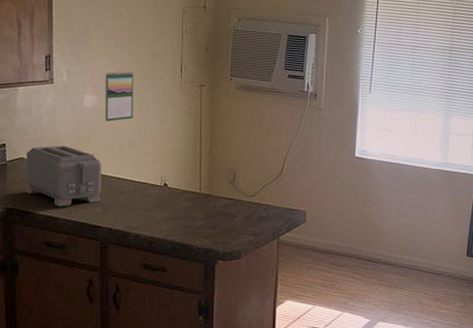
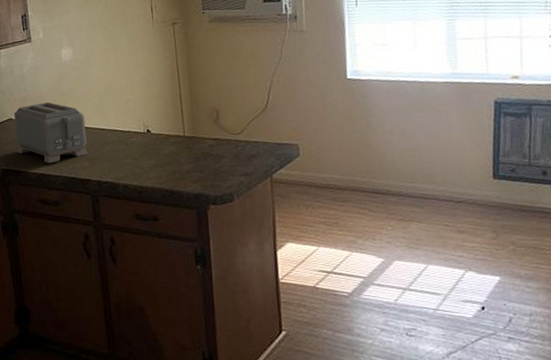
calendar: present [104,71,134,122] -> none [78,19,110,74]

